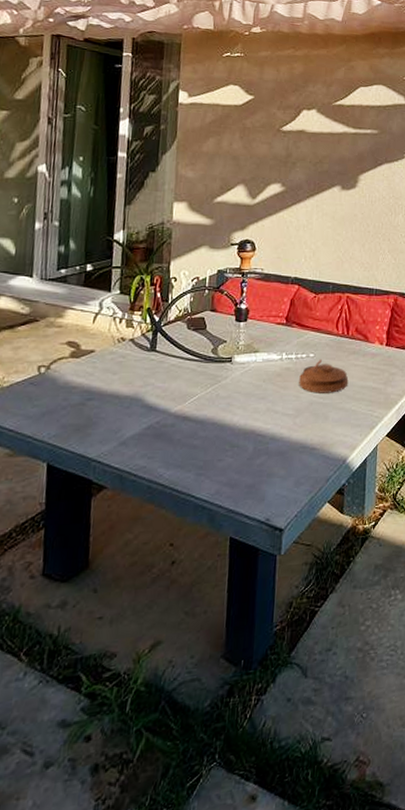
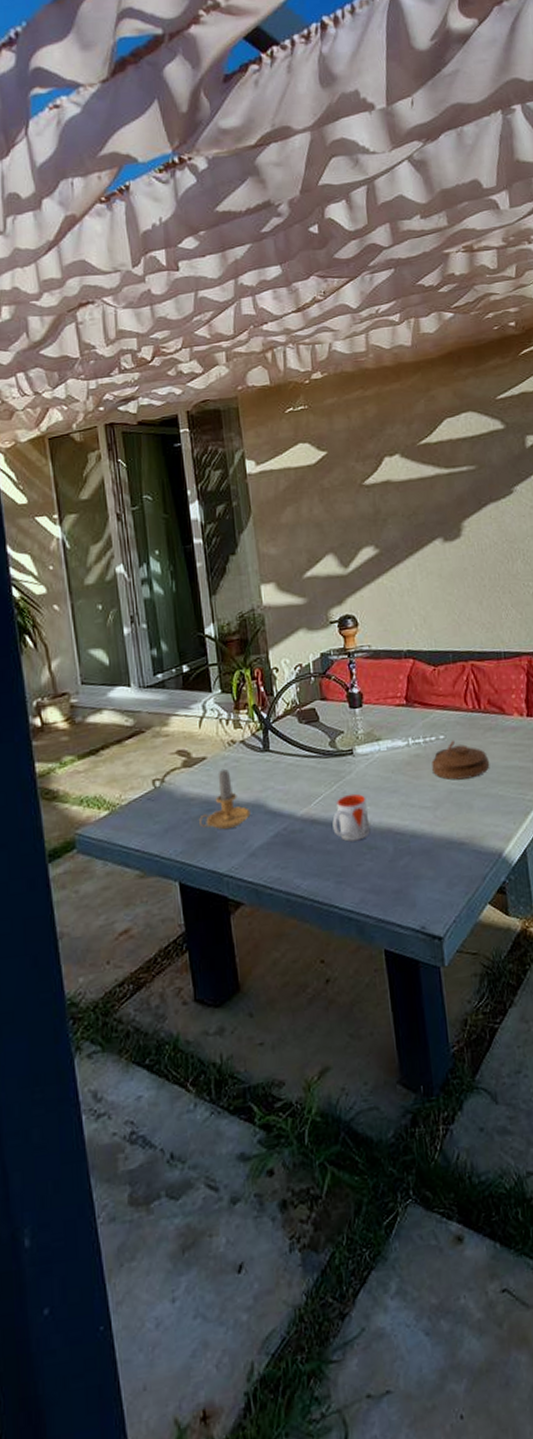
candle: none [77,362,128,419] -> present [199,768,251,830]
mug: none [202,396,237,439] -> present [332,793,369,842]

